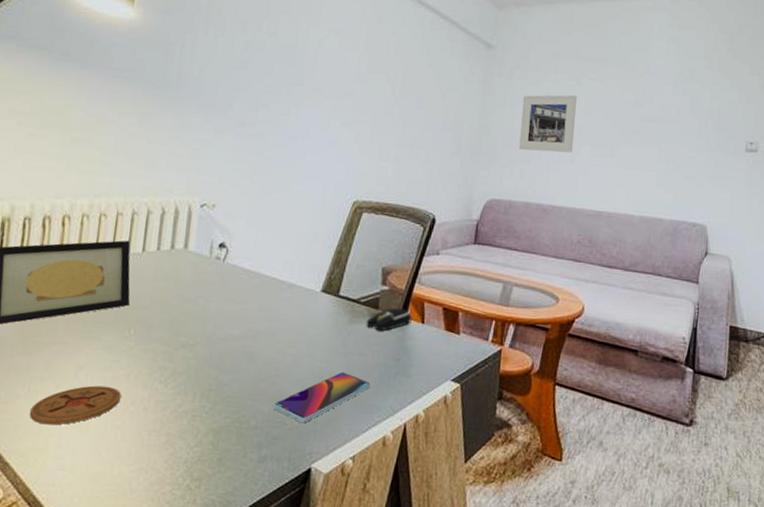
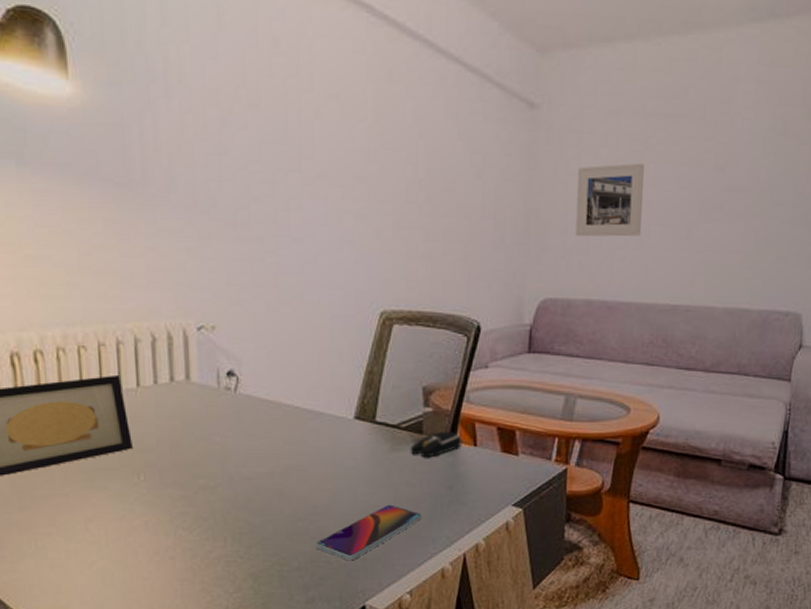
coaster: present [29,385,121,425] -> none [42,537,142,582]

